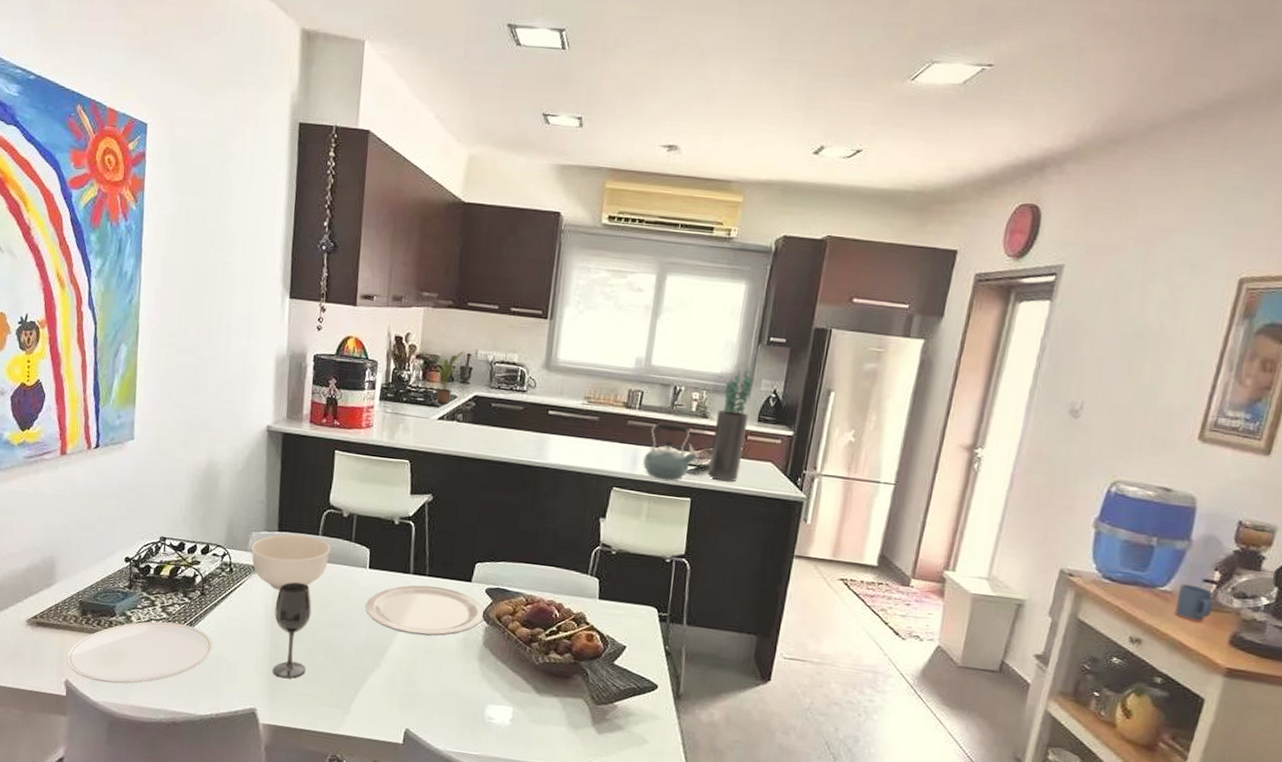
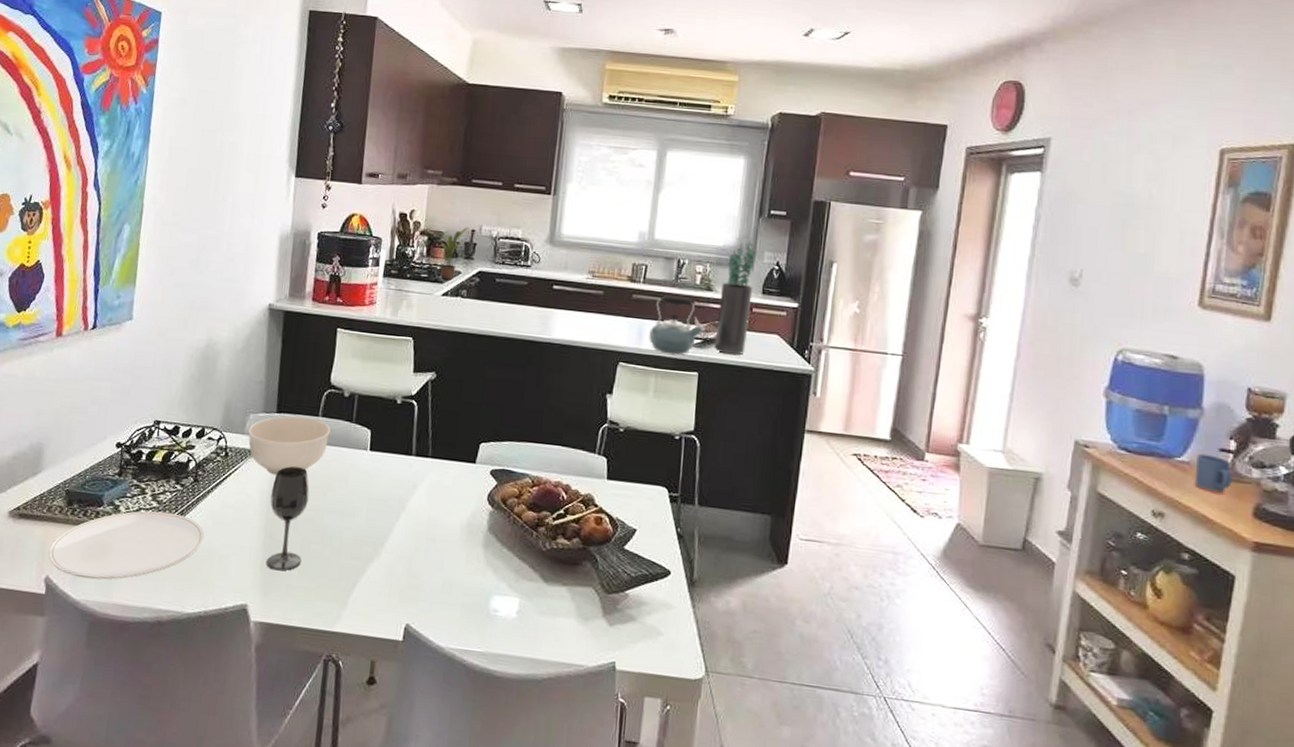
plate: present [365,585,485,636] -> none [365,467,489,522]

